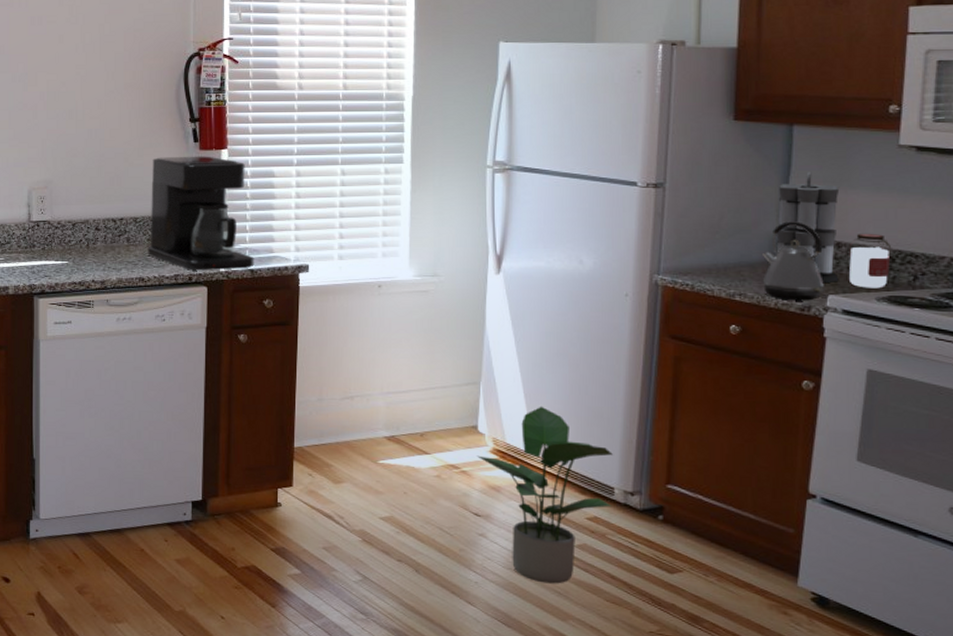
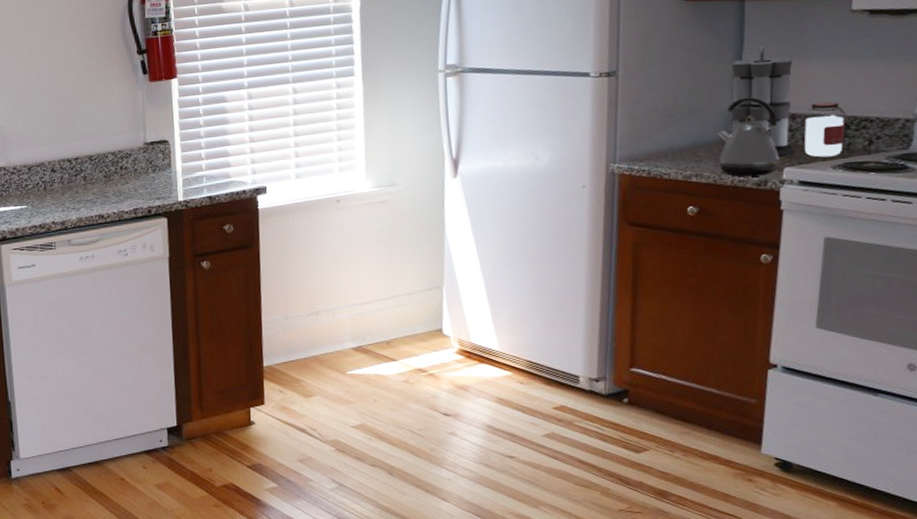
coffee maker: present [147,156,254,271] -> none [103,87,212,203]
potted plant: present [477,406,613,584] -> none [443,303,578,474]

